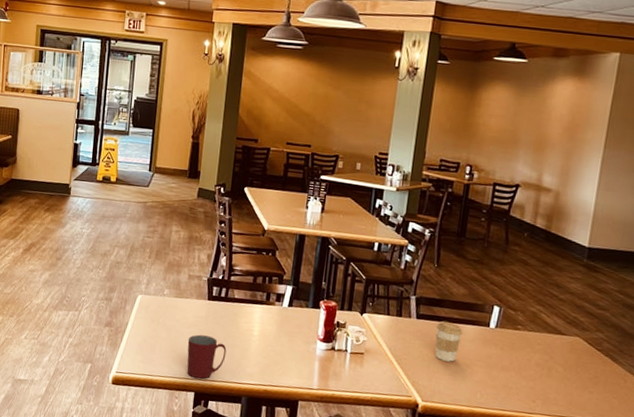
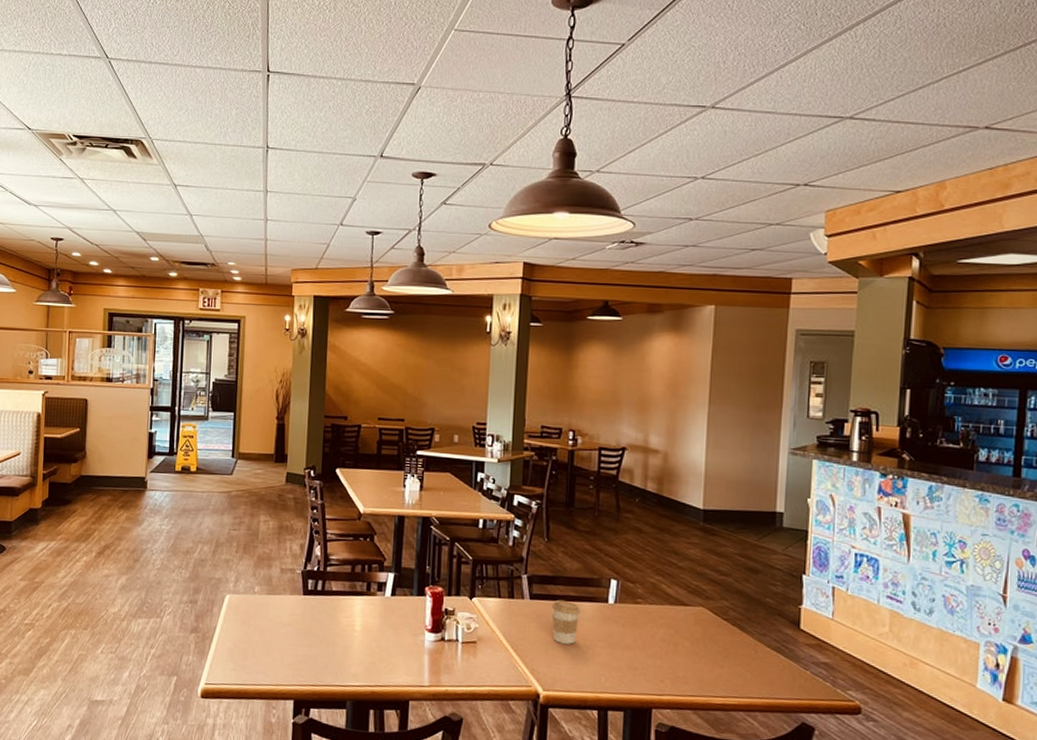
mug: present [187,334,227,379] -> none [283,634,327,684]

